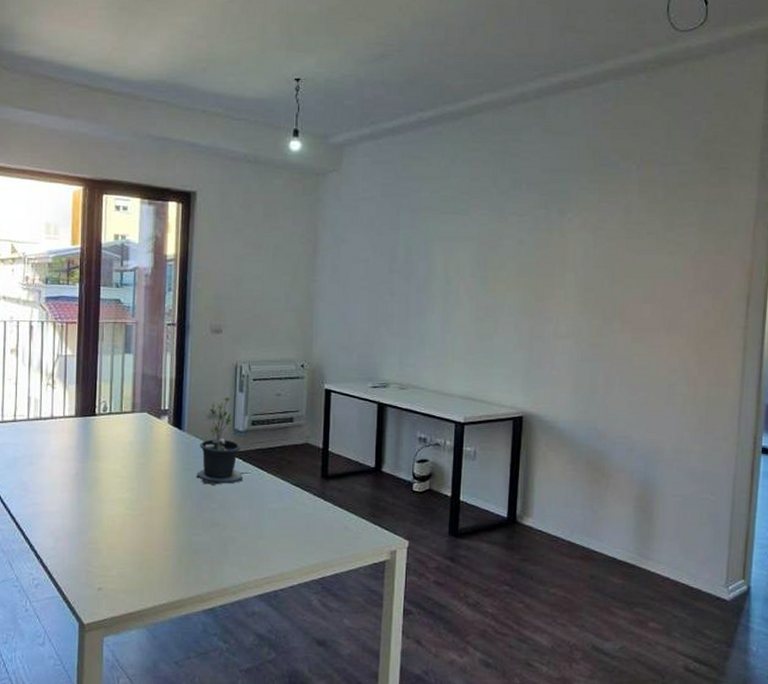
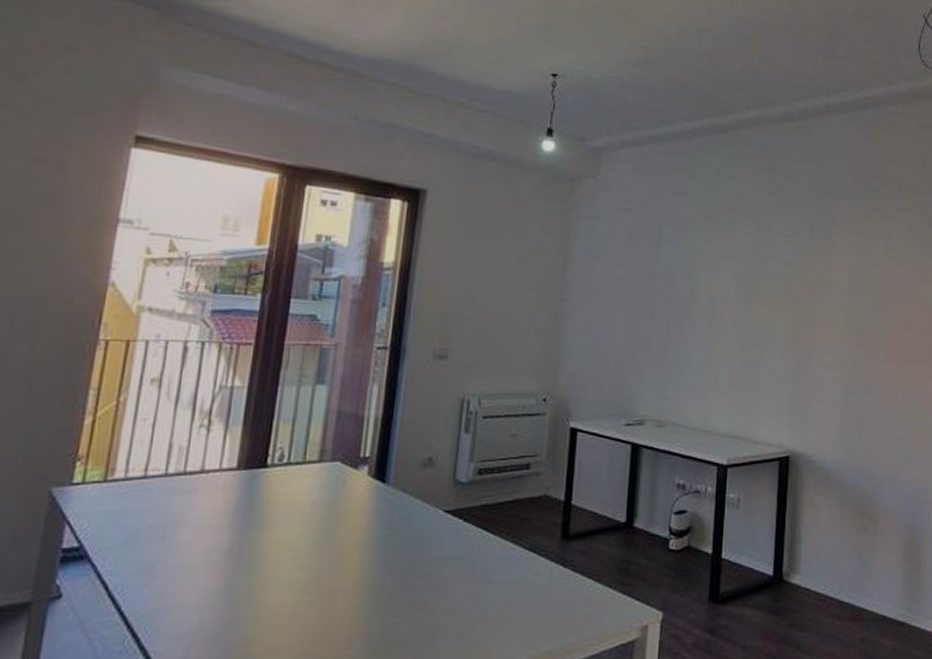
potted plant: present [196,397,251,486] -> none [400,439,473,556]

